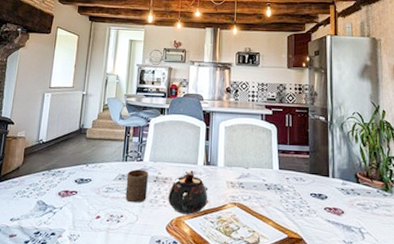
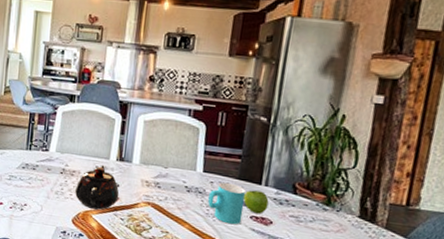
cup: present [125,169,148,203] -> none [29,159,55,194]
cup: none [287,177,318,218] -> present [208,182,245,225]
fruit: none [316,182,338,205] -> present [243,190,269,214]

